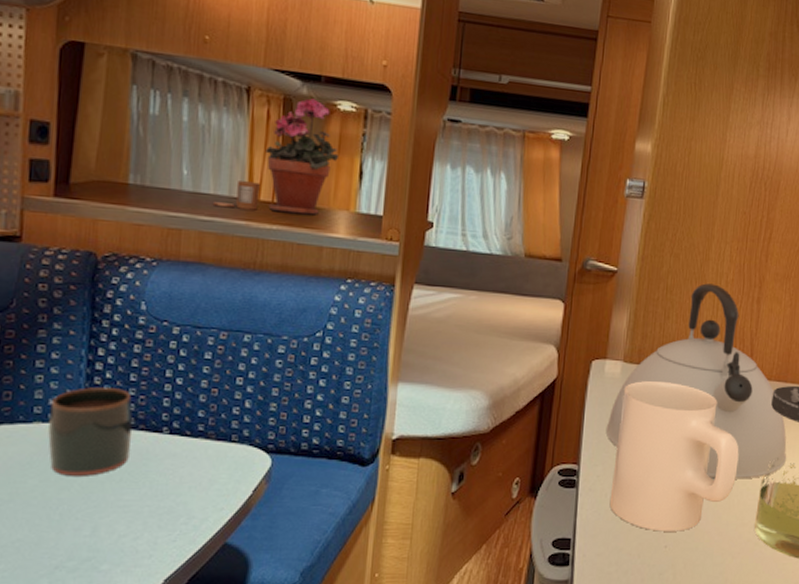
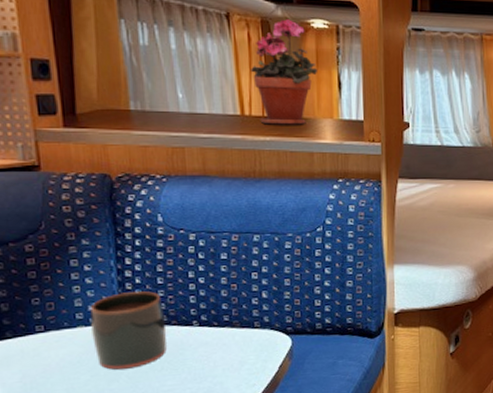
candle: present [212,181,260,212] -> none [209,99,251,126]

